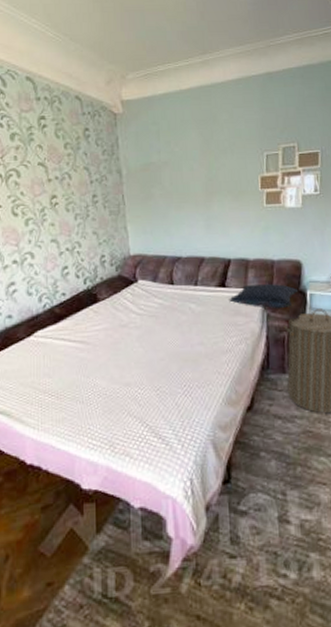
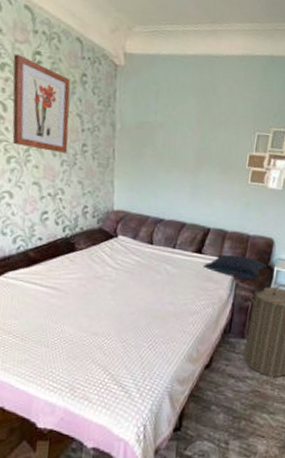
wall art: none [21,122,79,208] -> present [12,53,71,154]

